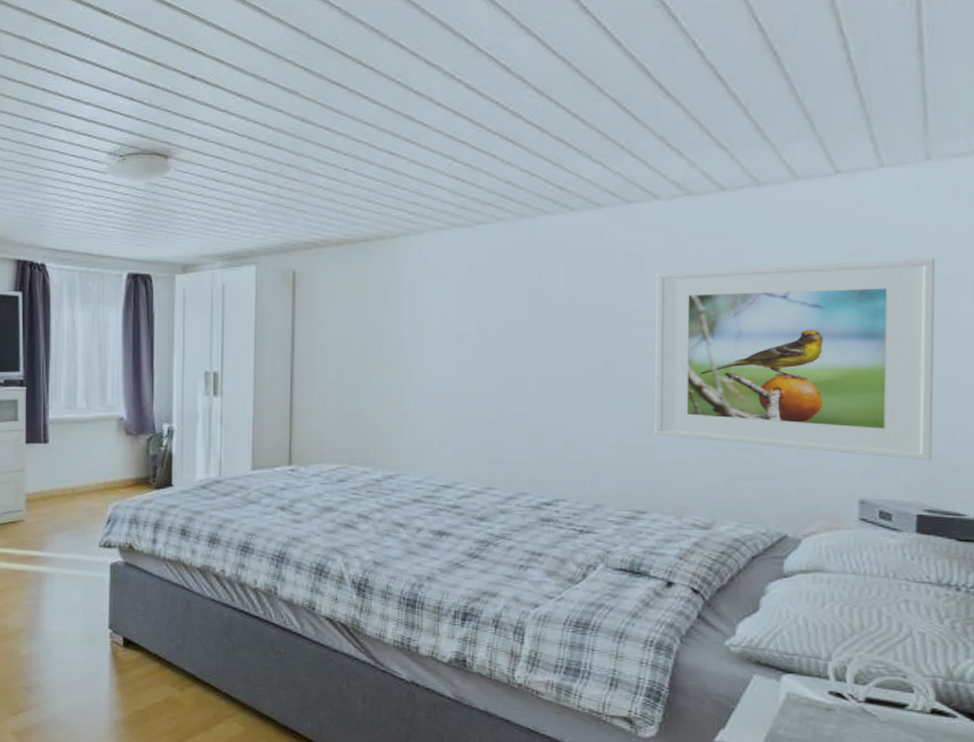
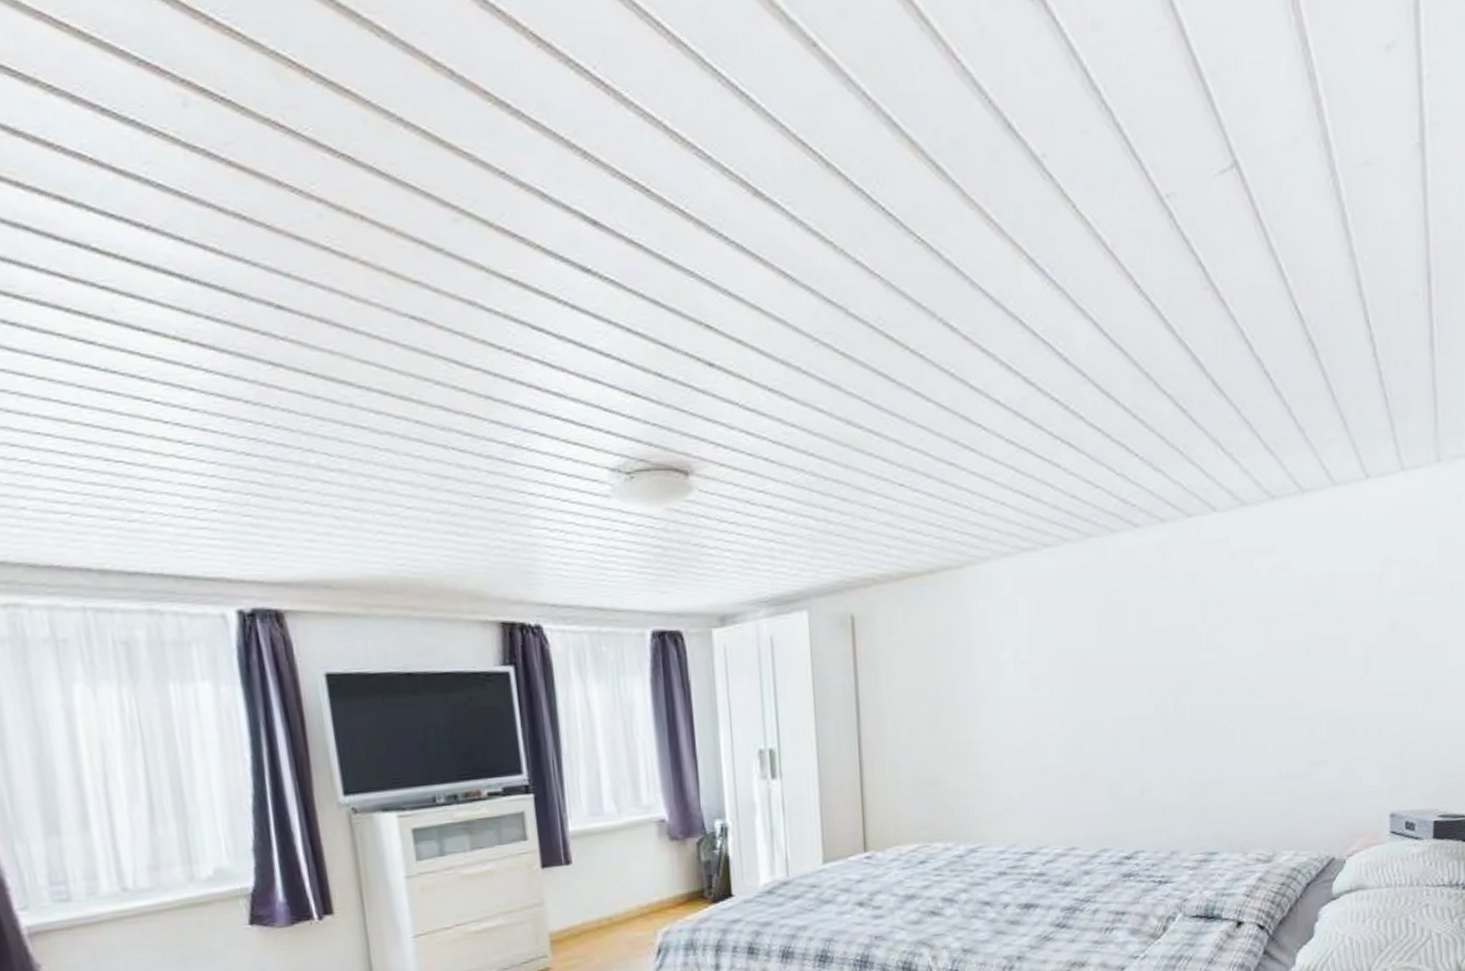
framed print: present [654,258,936,461] -> none [1217,563,1445,771]

